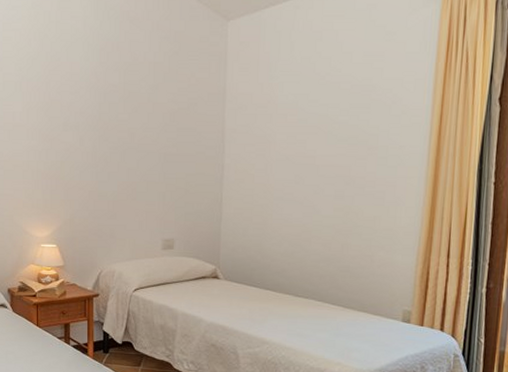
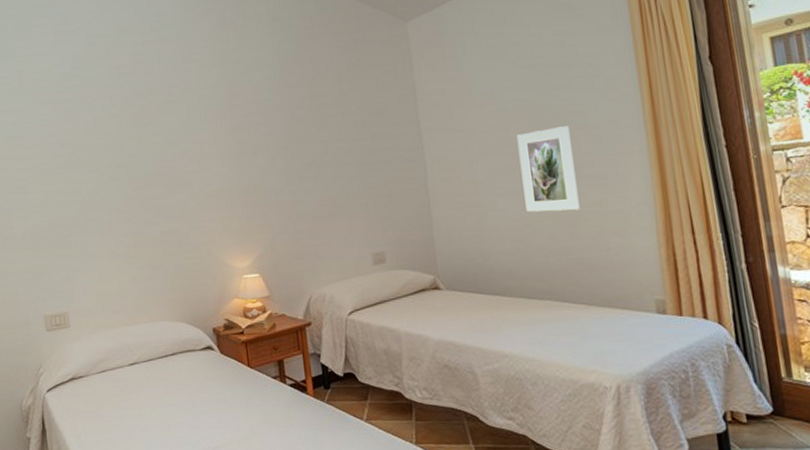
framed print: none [308,145,360,224] -> present [516,126,580,213]

